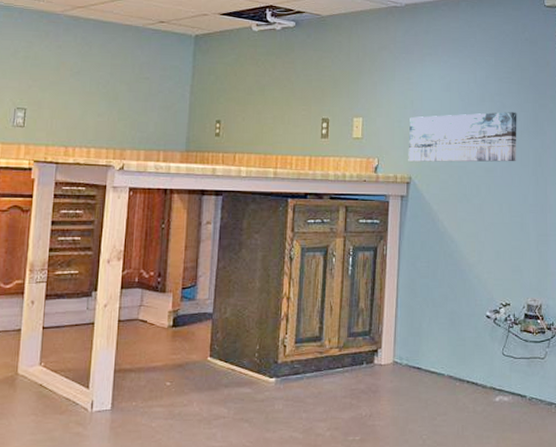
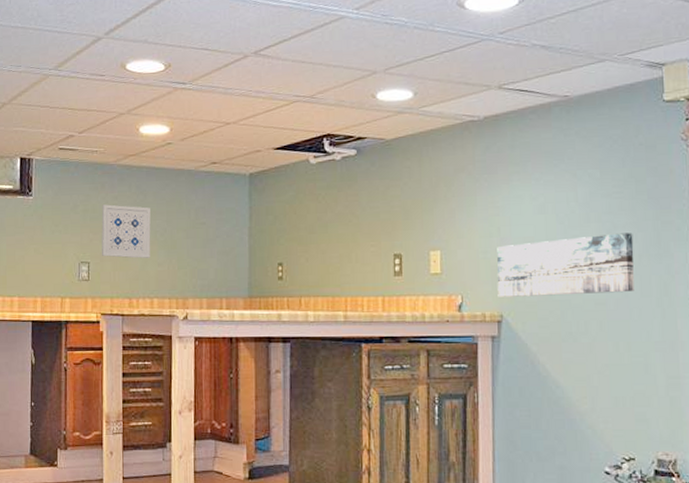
wall art: none [39,53,95,108] -> present [101,204,151,258]

